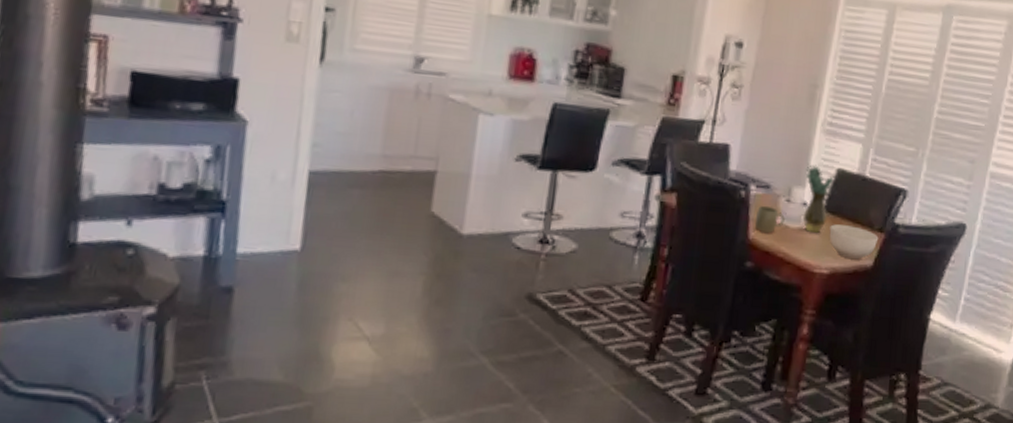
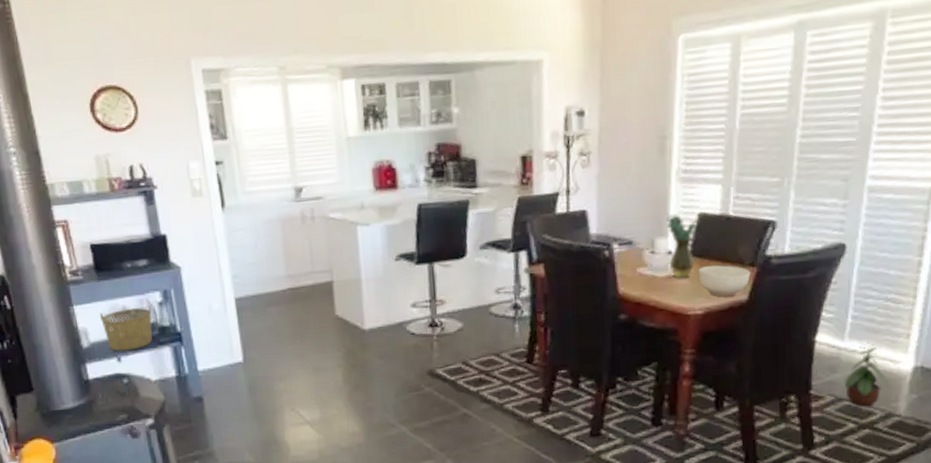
basket: none [117,159,194,214] -> present [99,306,153,352]
mug: present [754,205,785,233] -> none [622,260,652,286]
potted plant: none [952,330,990,395] -> present [845,345,888,407]

